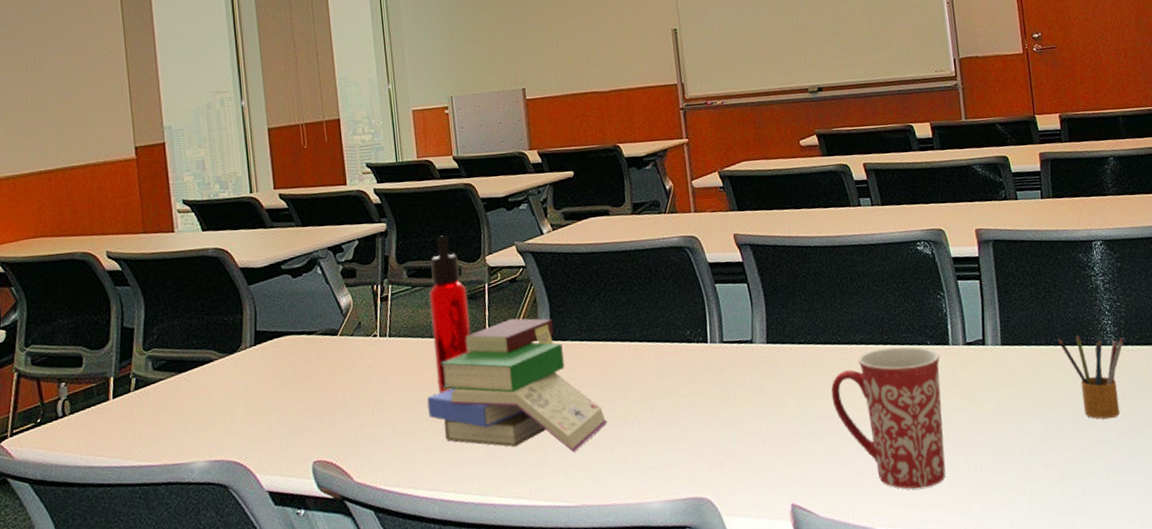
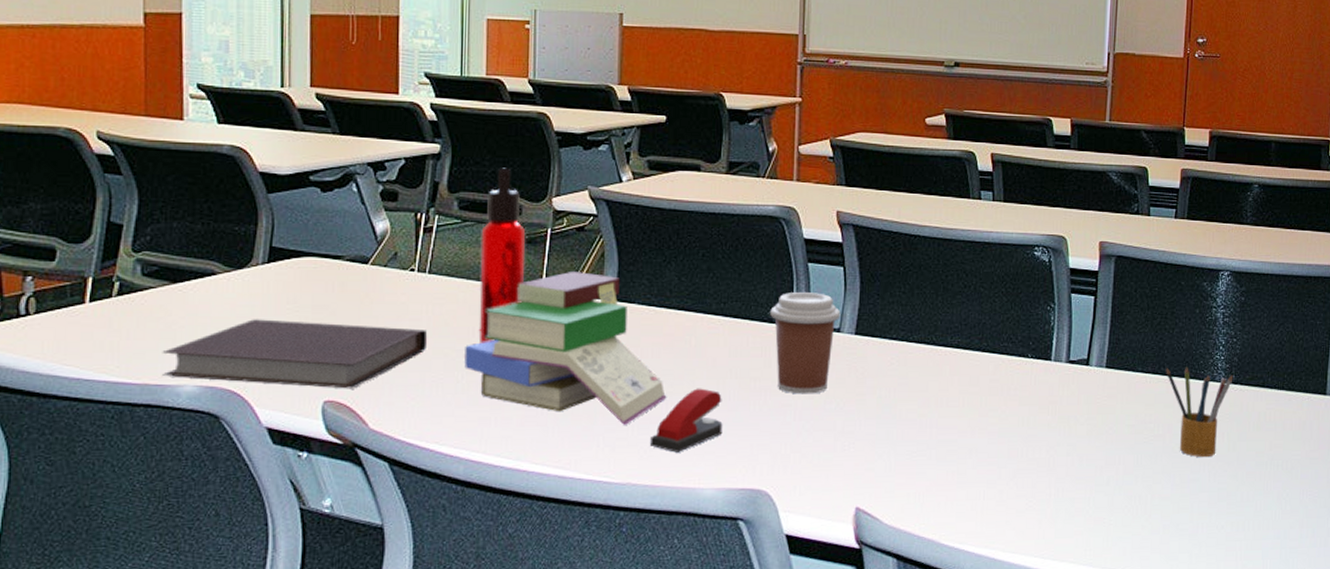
notebook: none [175,387,395,457] -> present [161,319,428,389]
stapler: none [597,409,661,472] -> present [649,388,723,453]
coffee cup: none [688,309,751,405] -> present [770,291,841,394]
mug: present [831,346,946,489] -> none [916,356,1039,507]

